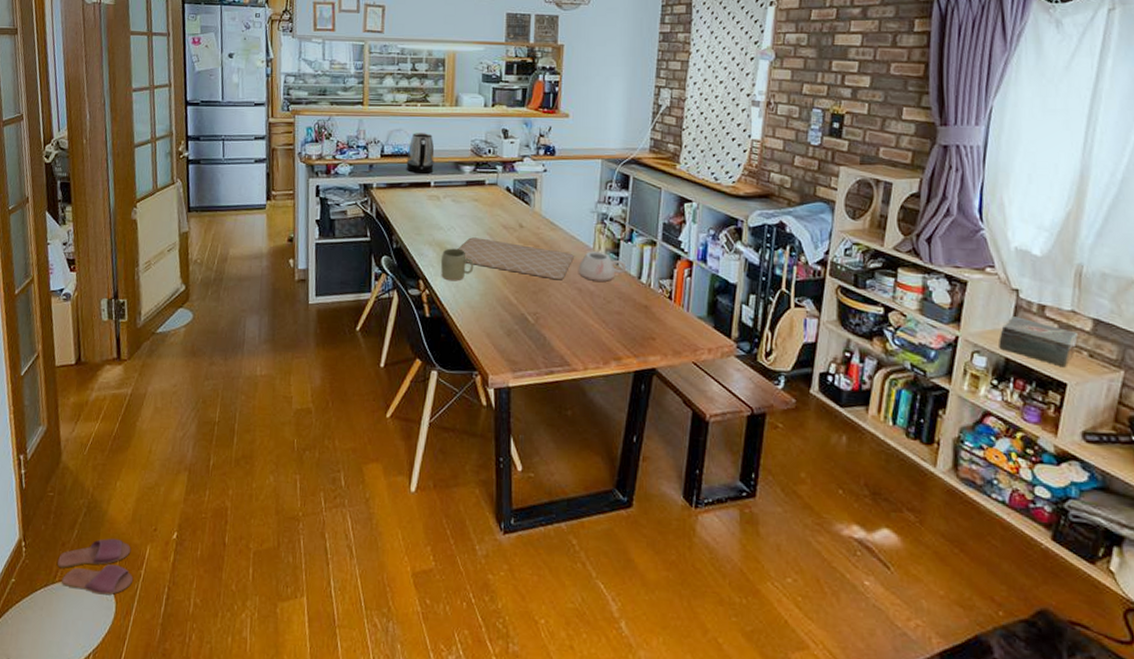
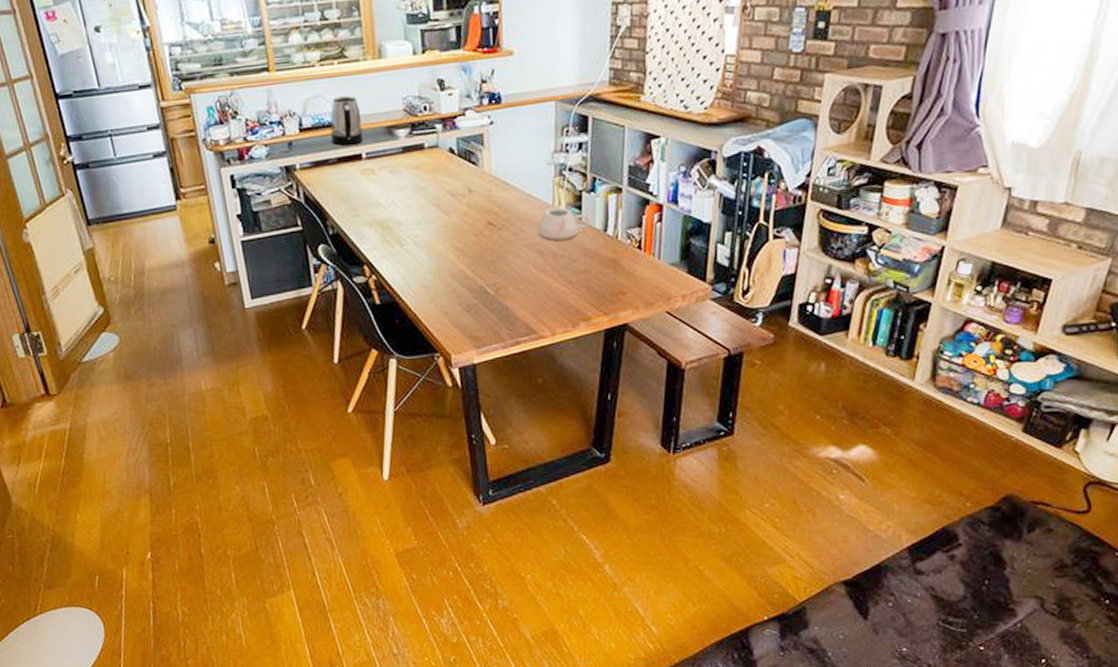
slippers: present [57,538,134,595] -> none [34,567,116,619]
mug: present [440,248,474,281] -> none [384,225,423,262]
placemat: present [458,237,574,280] -> none [402,210,532,246]
decorative box: present [999,316,1078,366] -> none [986,217,1068,263]

